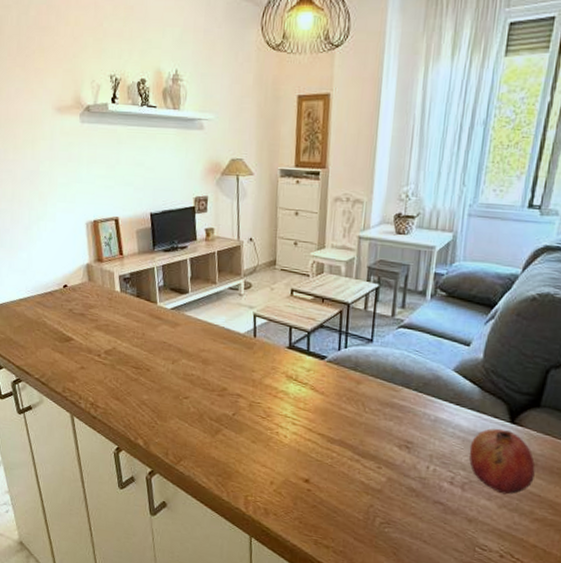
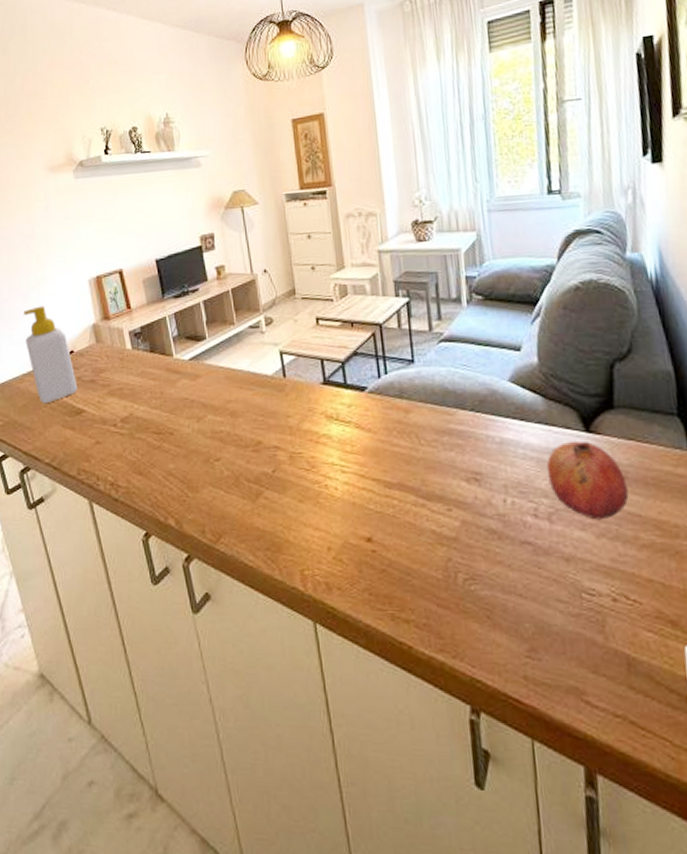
soap bottle: none [24,240,69,328] -> present [24,306,78,403]

